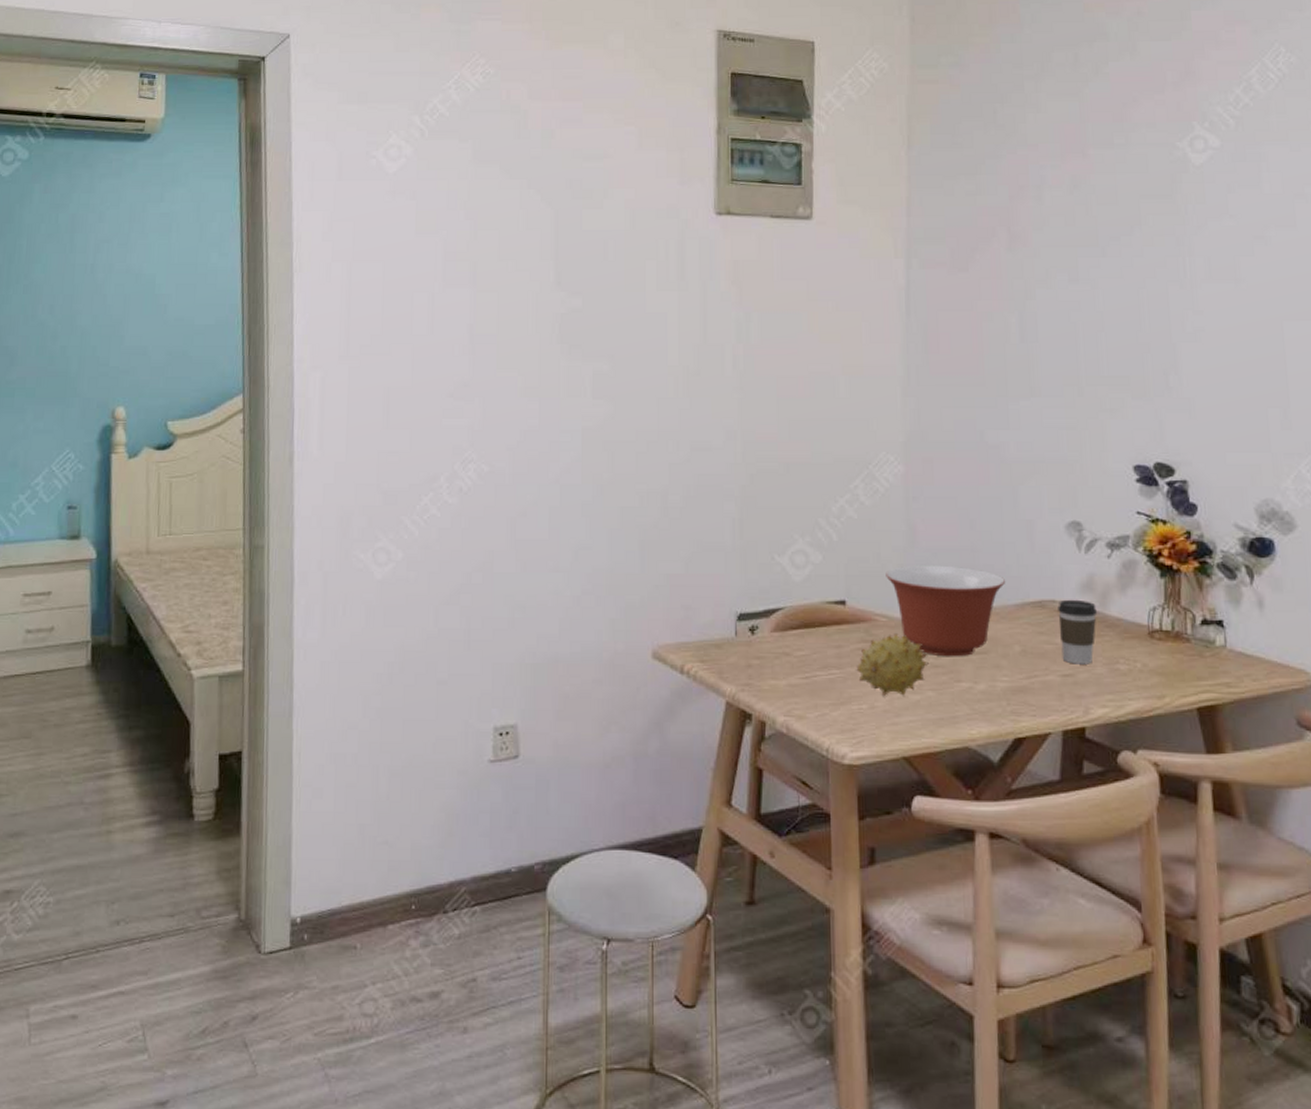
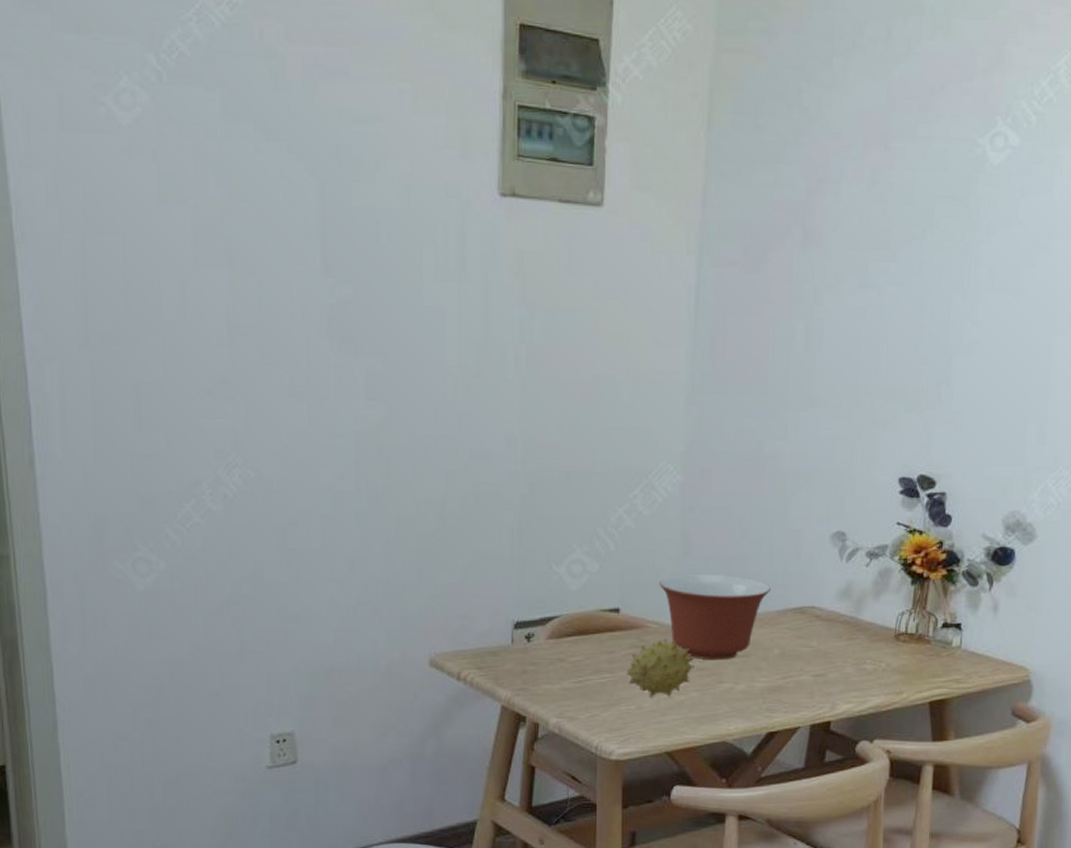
coffee cup: present [1058,599,1097,664] -> none [815,605,851,665]

